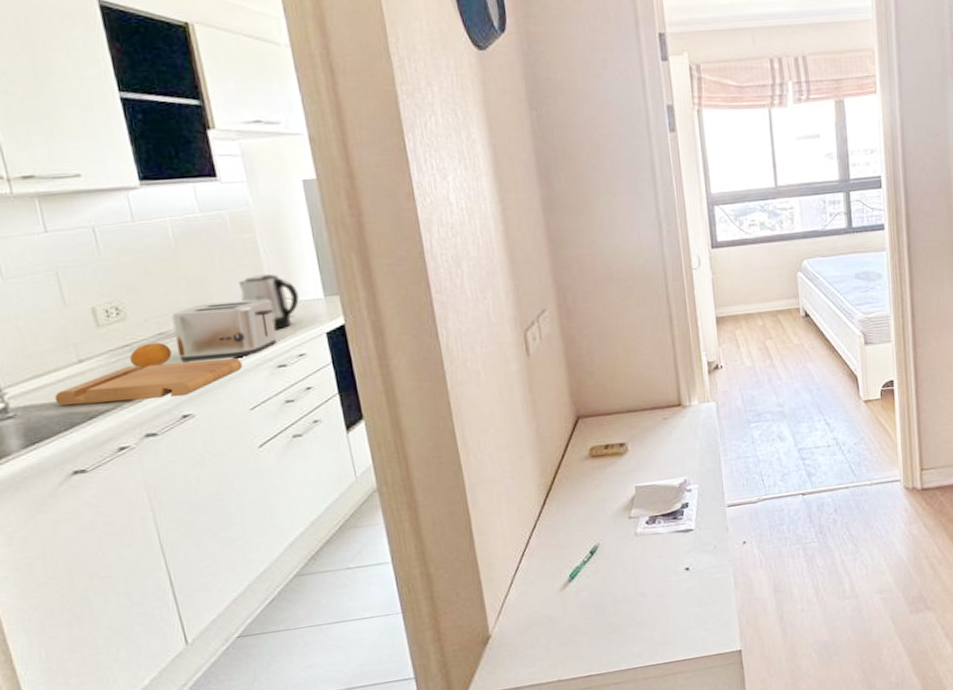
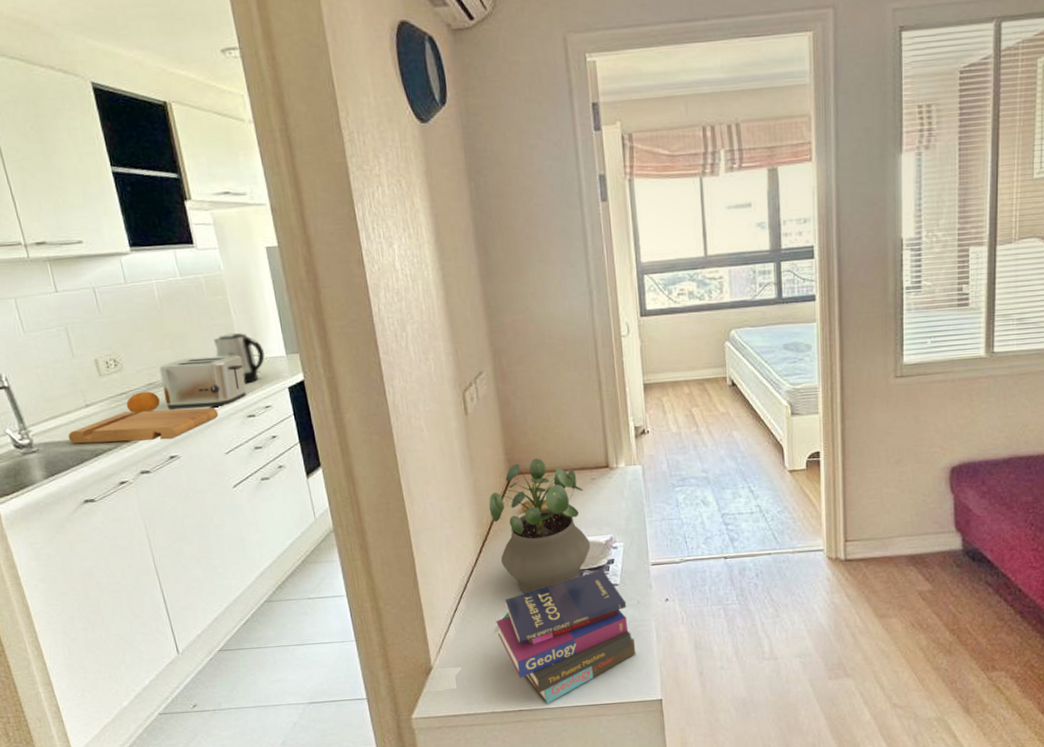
potted plant: none [553,399,663,547] -> present [489,458,590,594]
books: none [562,514,713,667] -> present [496,569,636,705]

